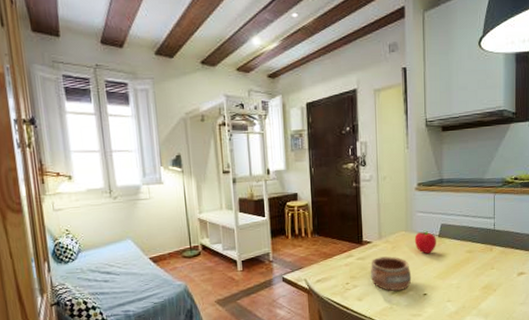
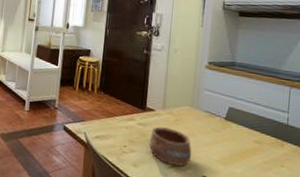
fruit: present [414,231,436,254] -> none [199,110,222,135]

